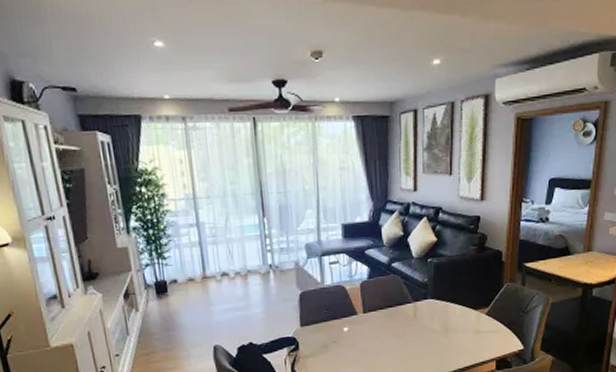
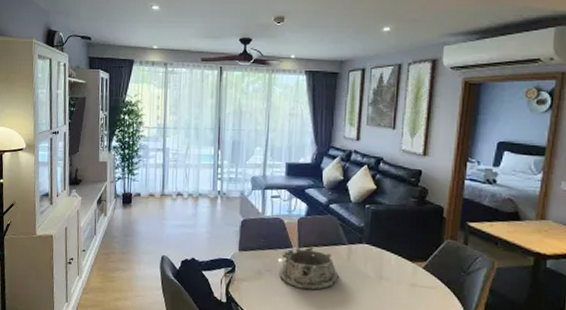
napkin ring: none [346,311,407,355] -> present [279,247,339,290]

